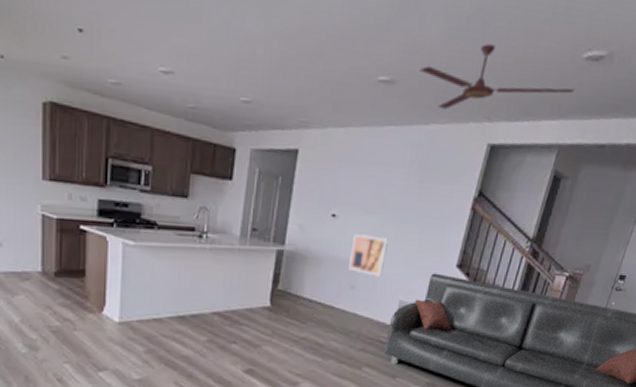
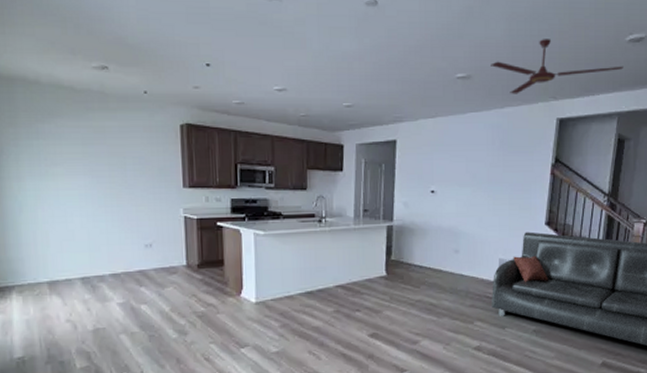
wall art: present [349,234,388,277] -> none [451,205,483,240]

